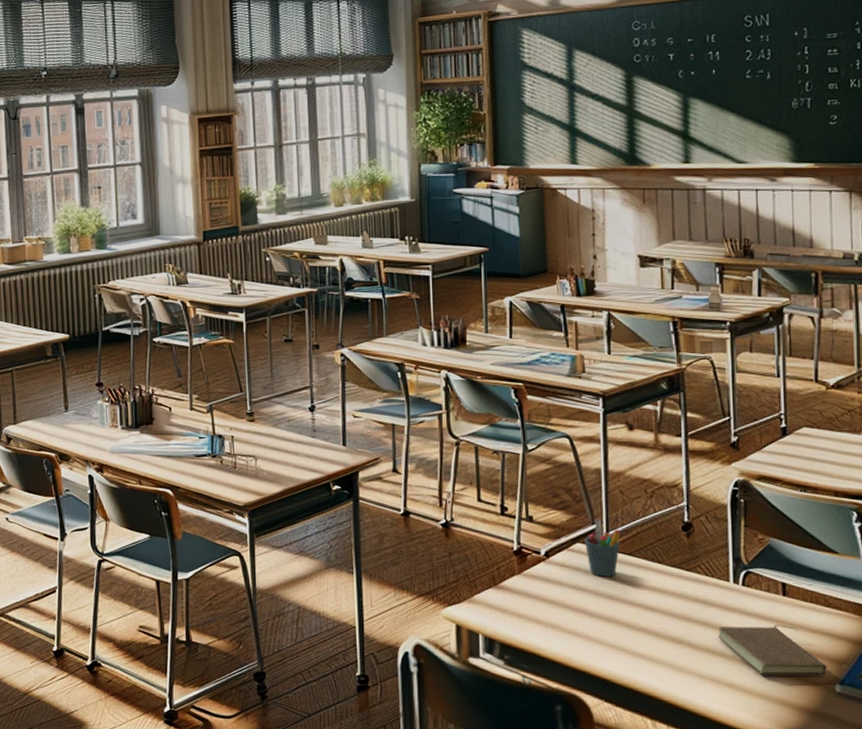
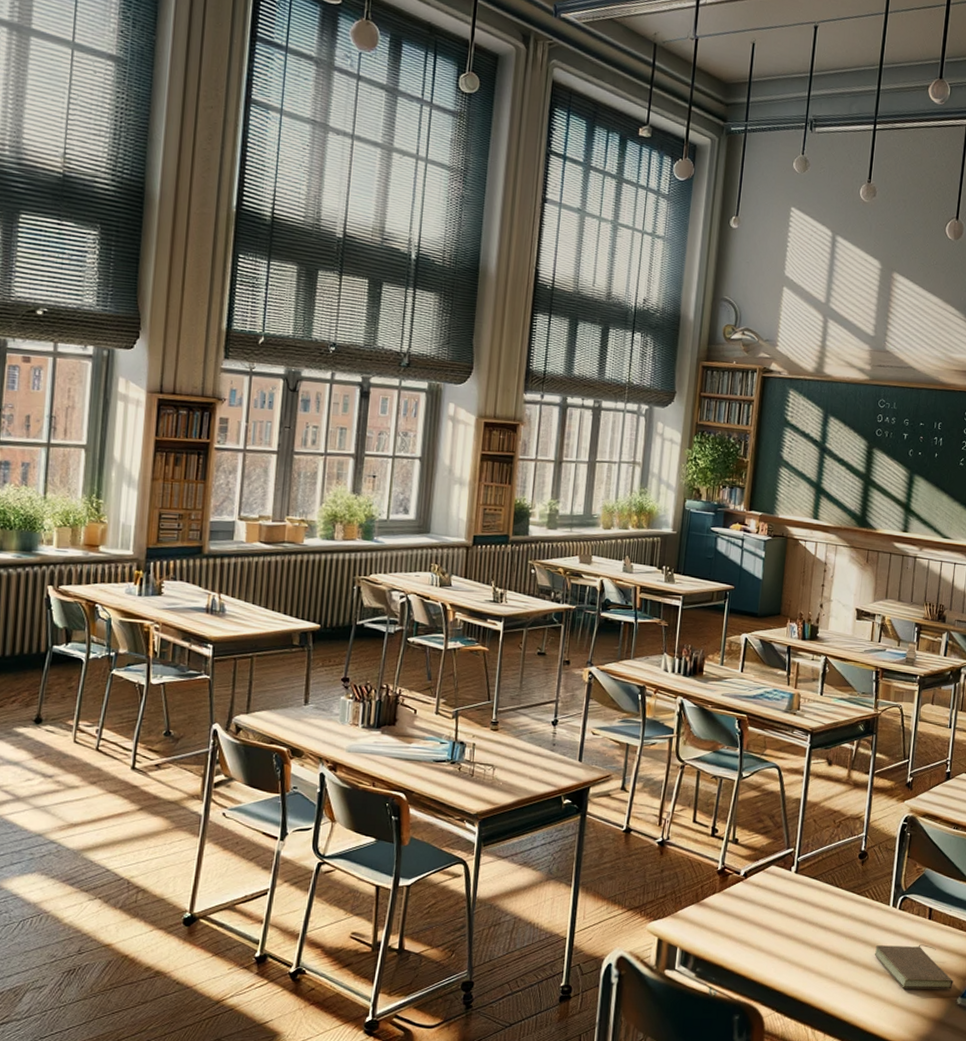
pen holder: present [584,519,621,577] -> none [778,844,810,898]

